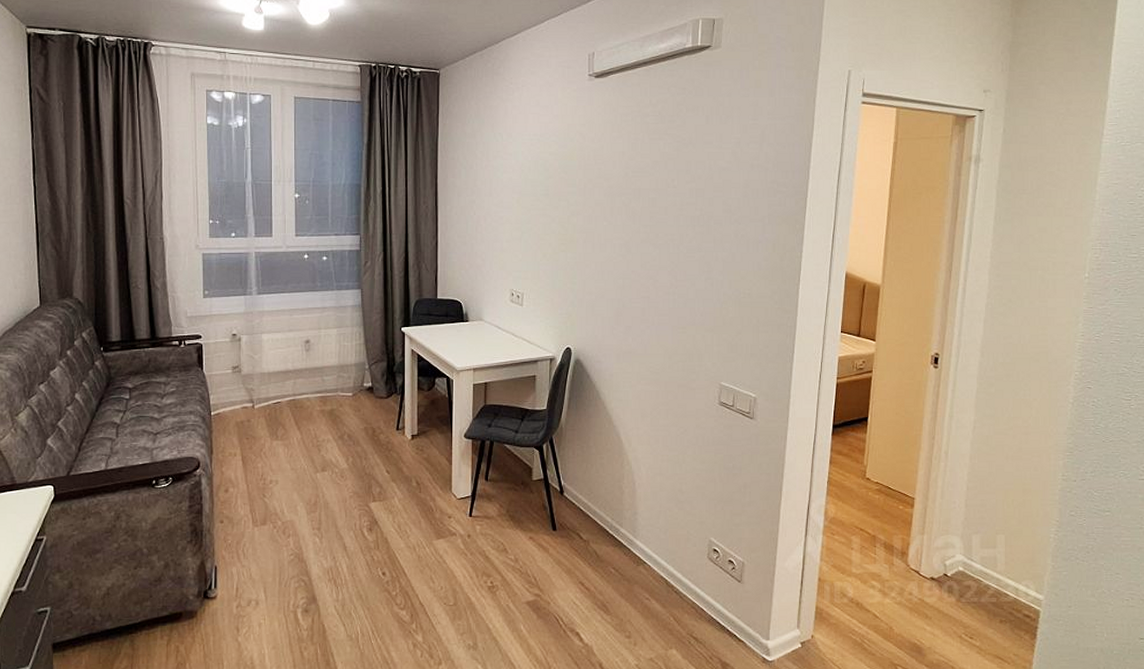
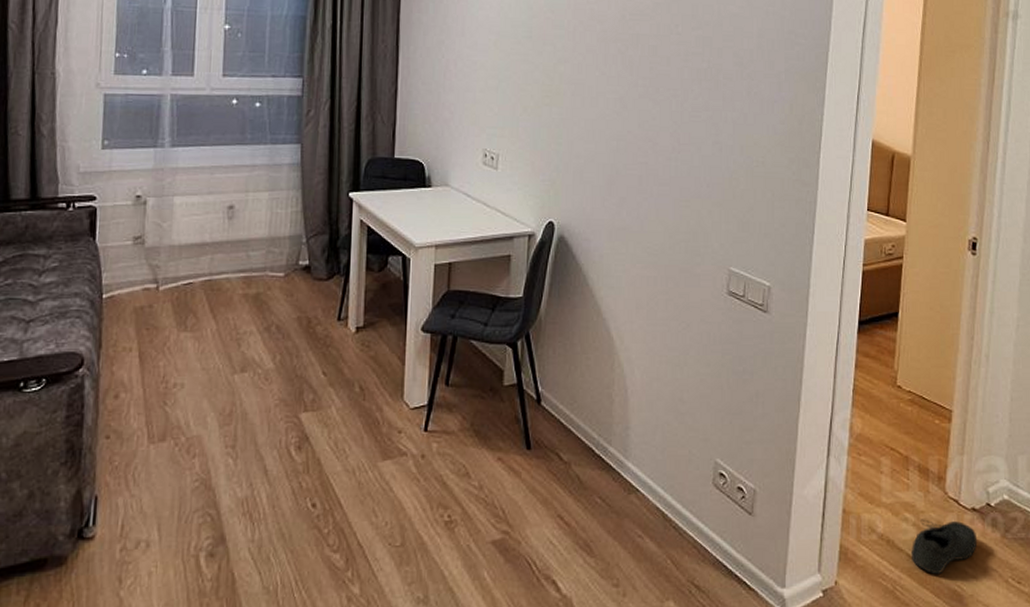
shoe: none [877,586,935,631] -> present [910,519,978,575]

